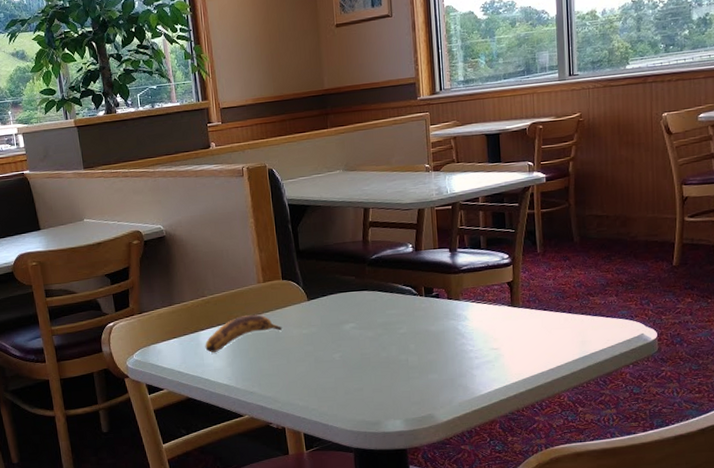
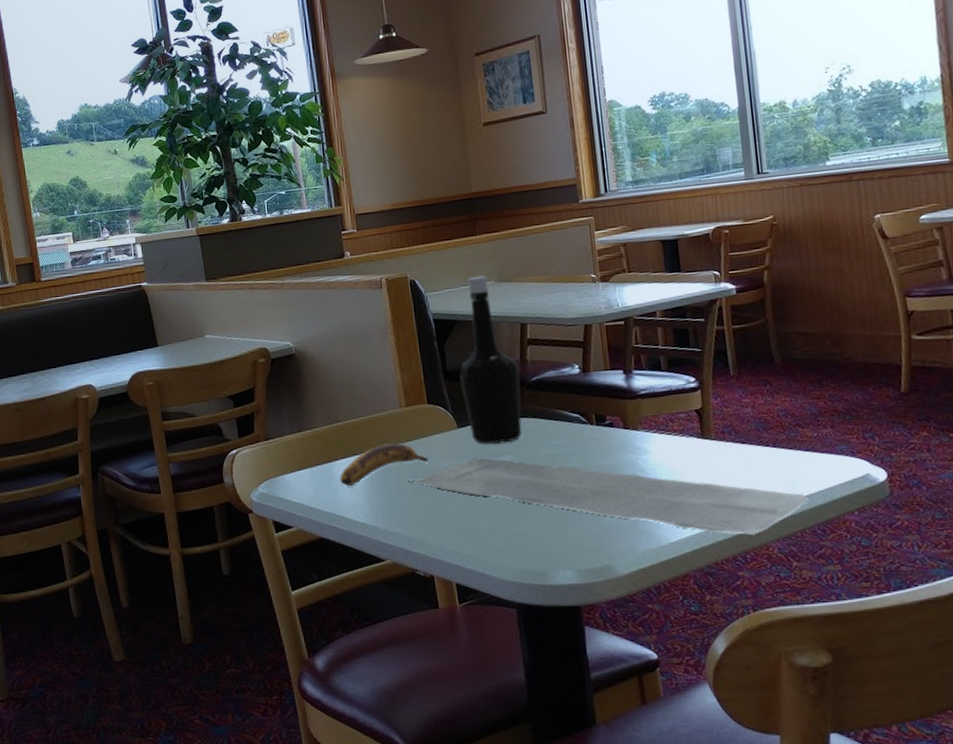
bath mat: none [266,326,595,386] -> present [410,458,809,535]
bottle: none [310,165,363,314] -> present [459,275,522,444]

